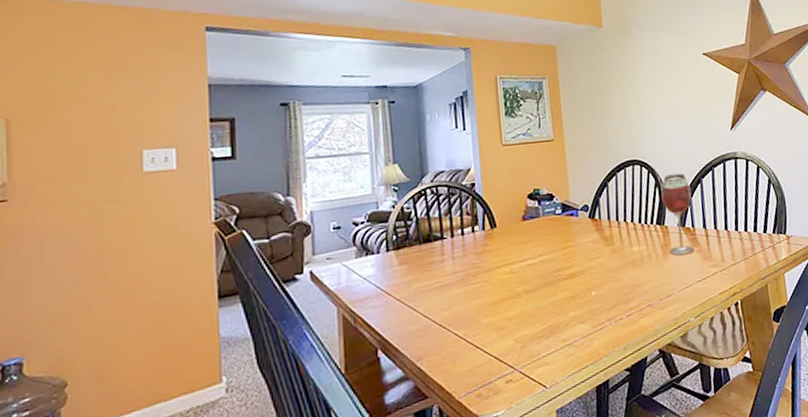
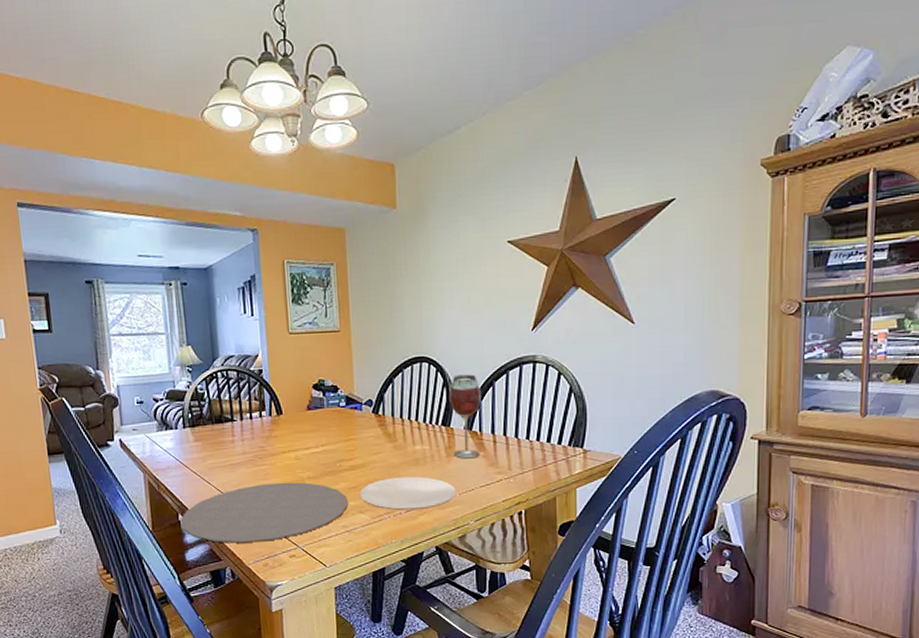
placemat: none [379,297,567,378] -> present [180,482,348,543]
plate: none [579,277,675,317] -> present [359,476,456,511]

